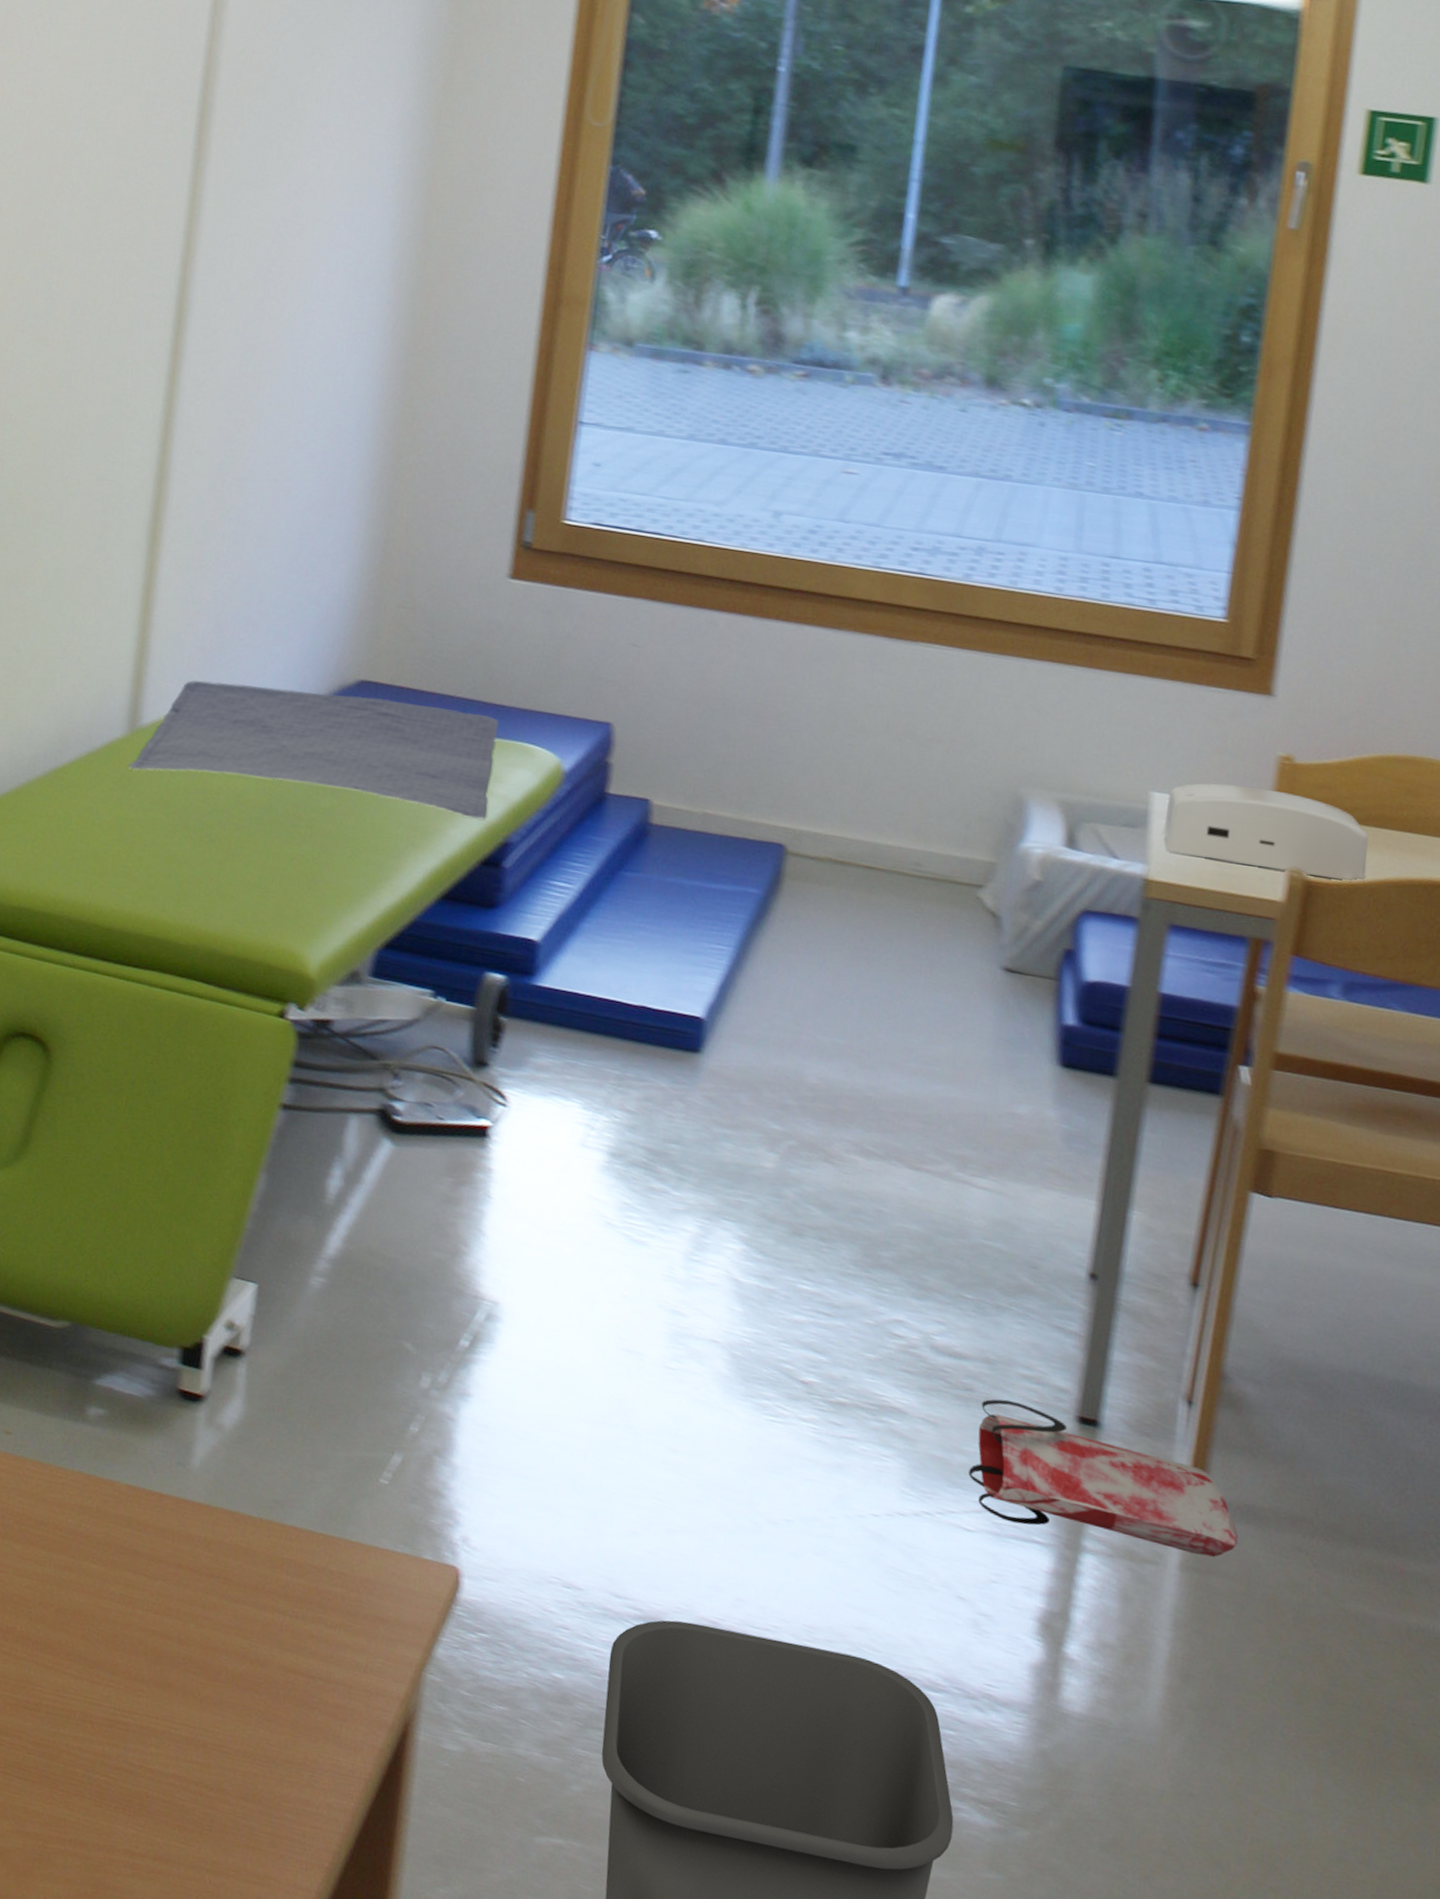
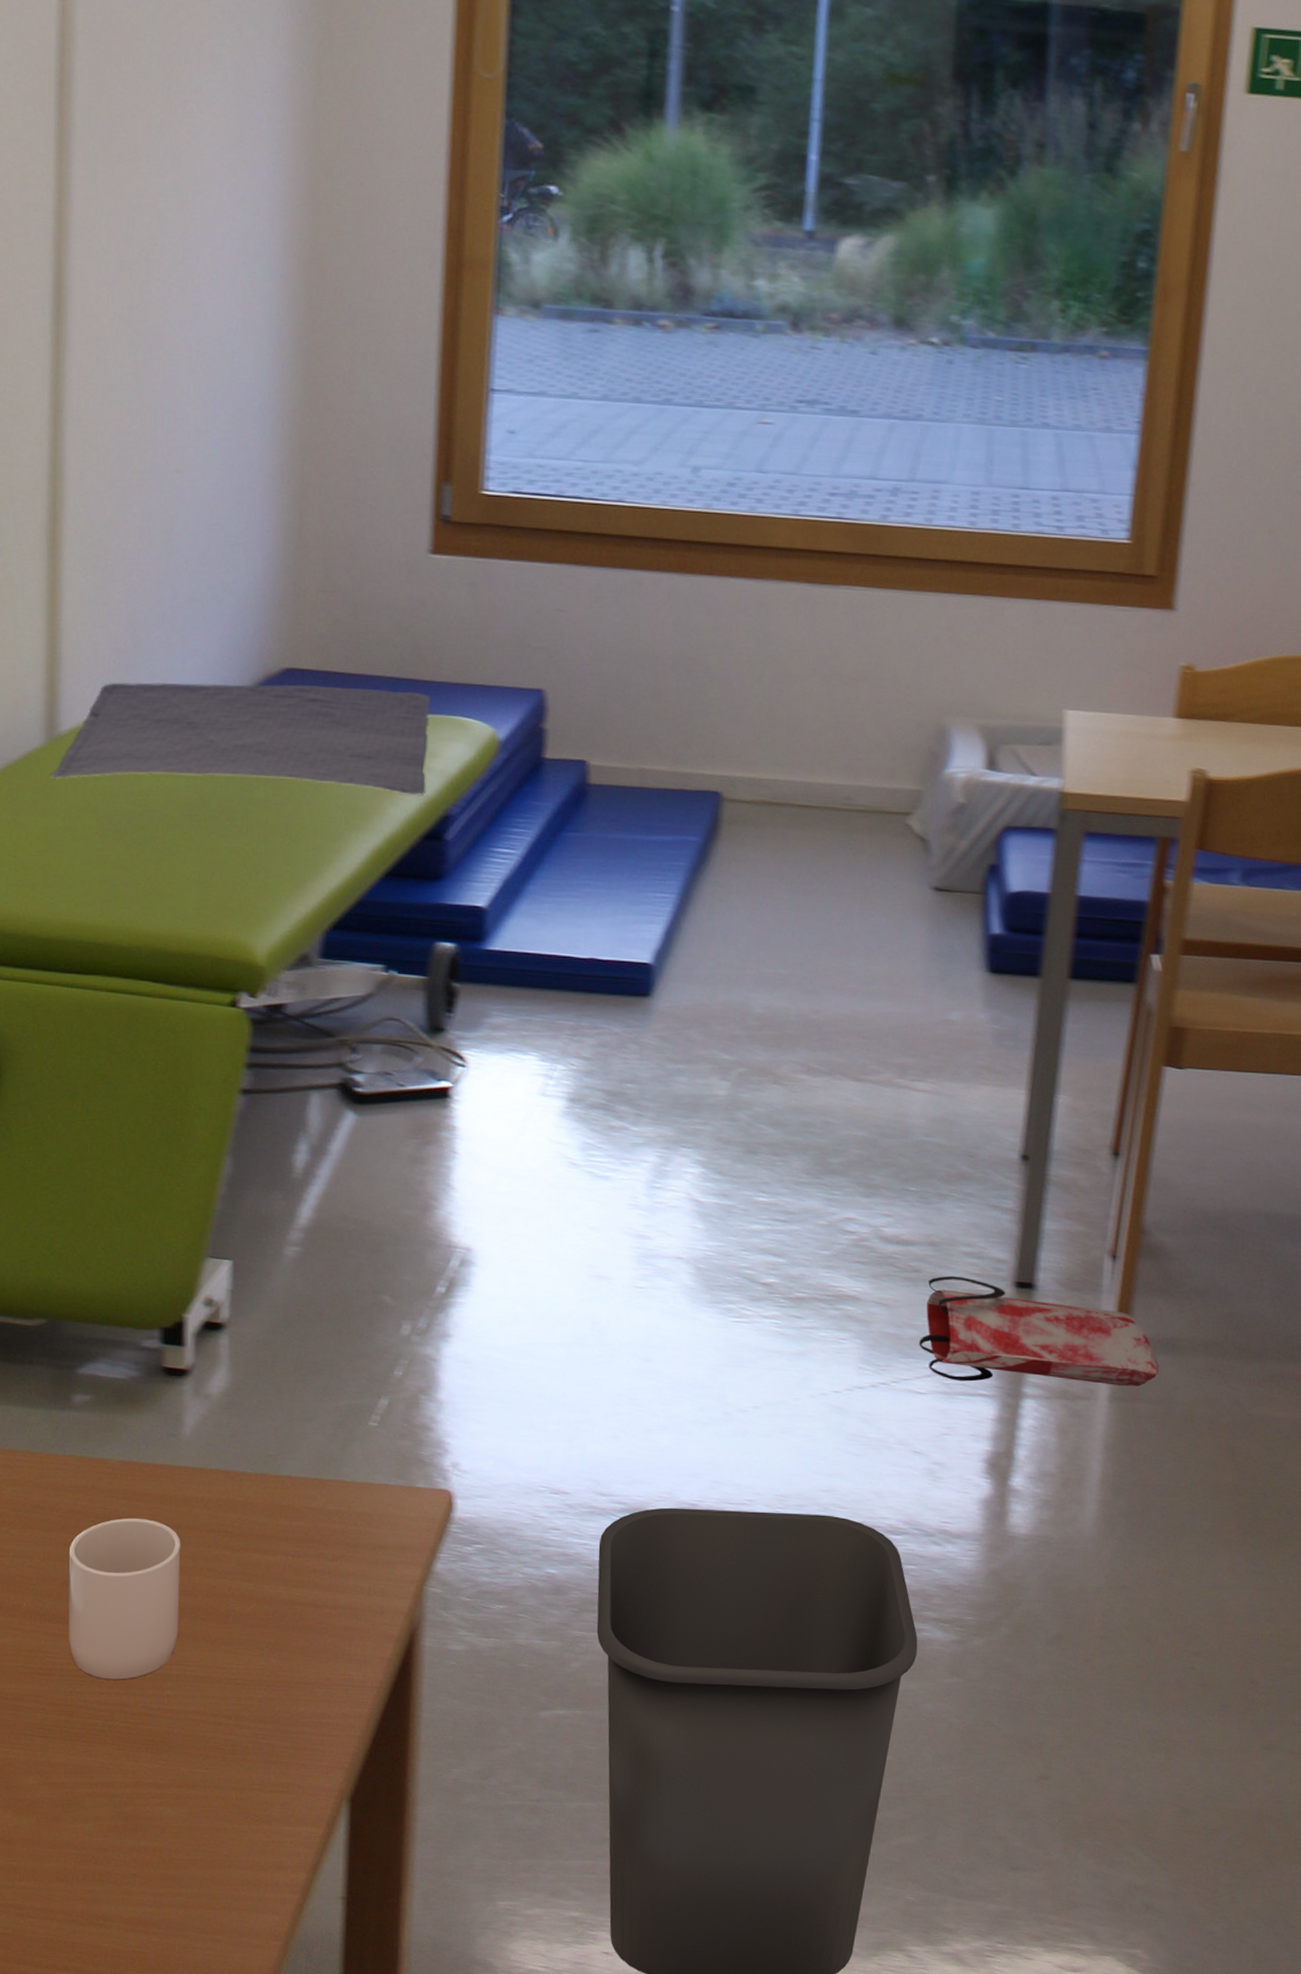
mug: none [57,1547,180,1729] -> present [68,1517,181,1681]
tissue dispenser: present [1163,783,1369,882] -> none [1076,696,1263,777]

